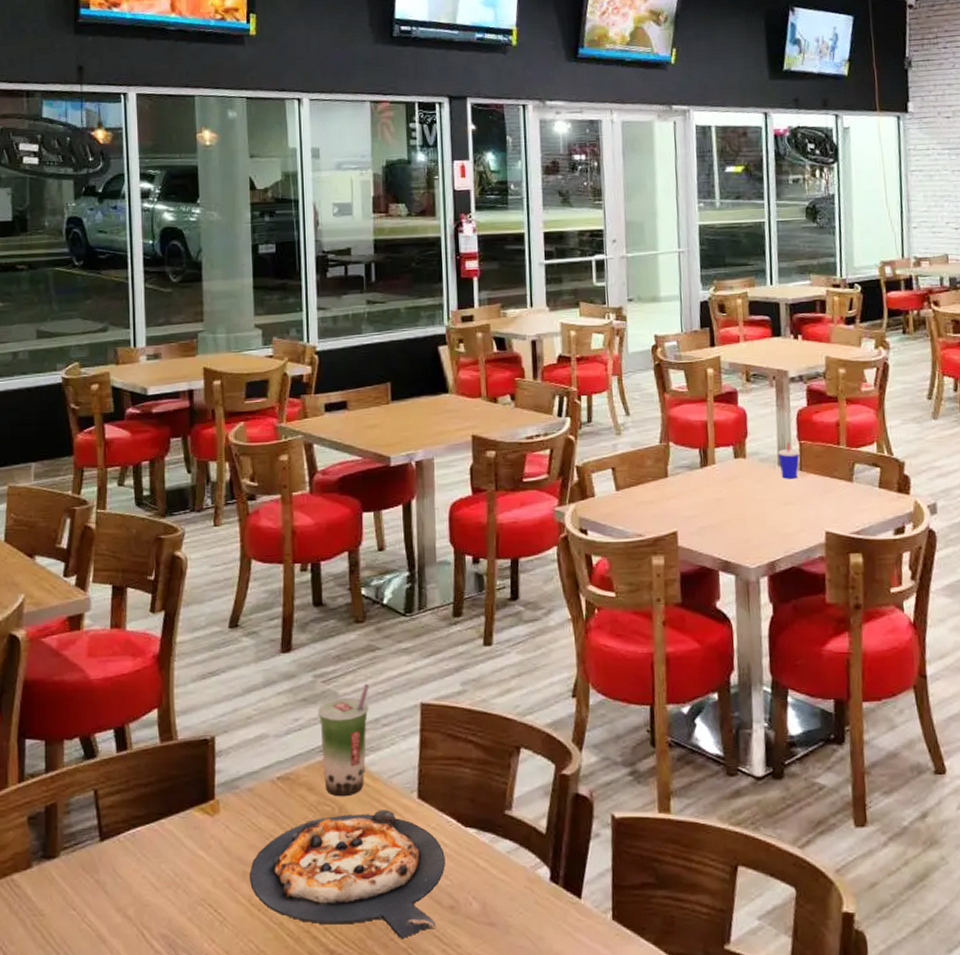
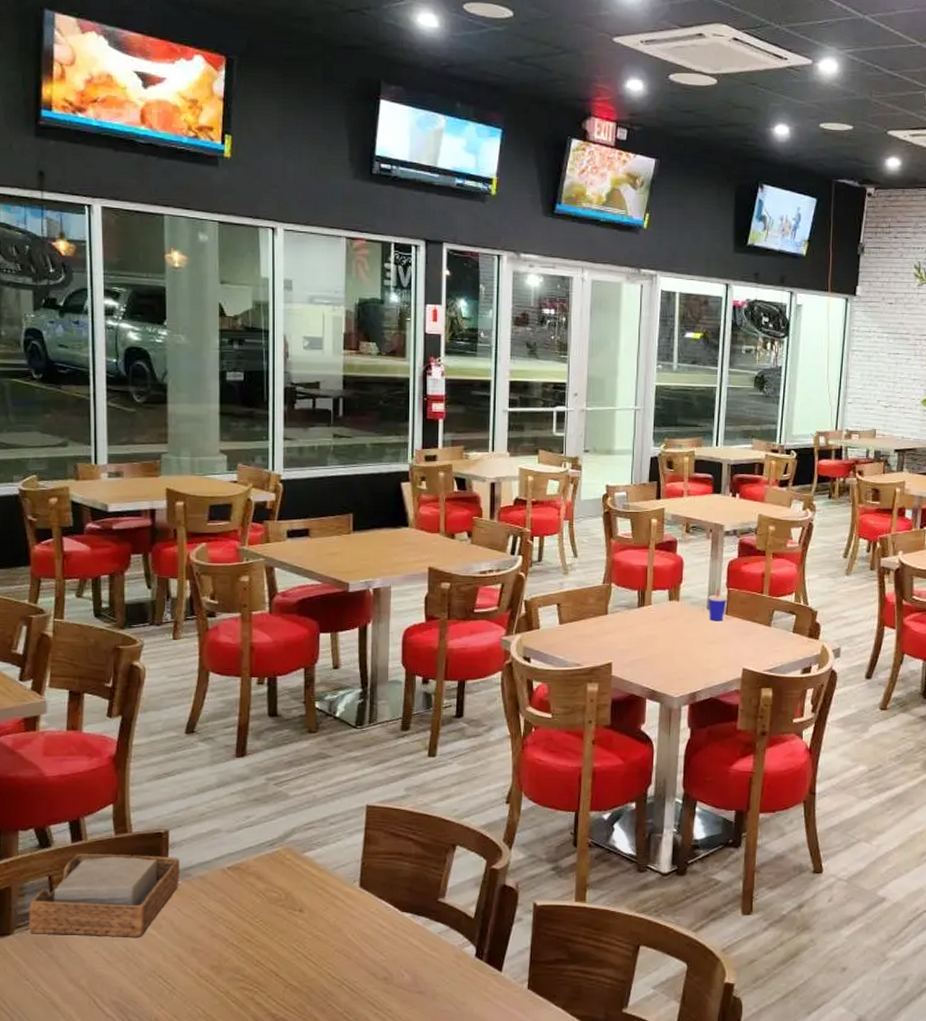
napkin holder: none [74,764,228,861] -> present [28,854,181,938]
pizza: present [250,810,445,938] -> none [199,896,382,1004]
beverage cup: present [317,684,369,797] -> none [268,788,319,885]

